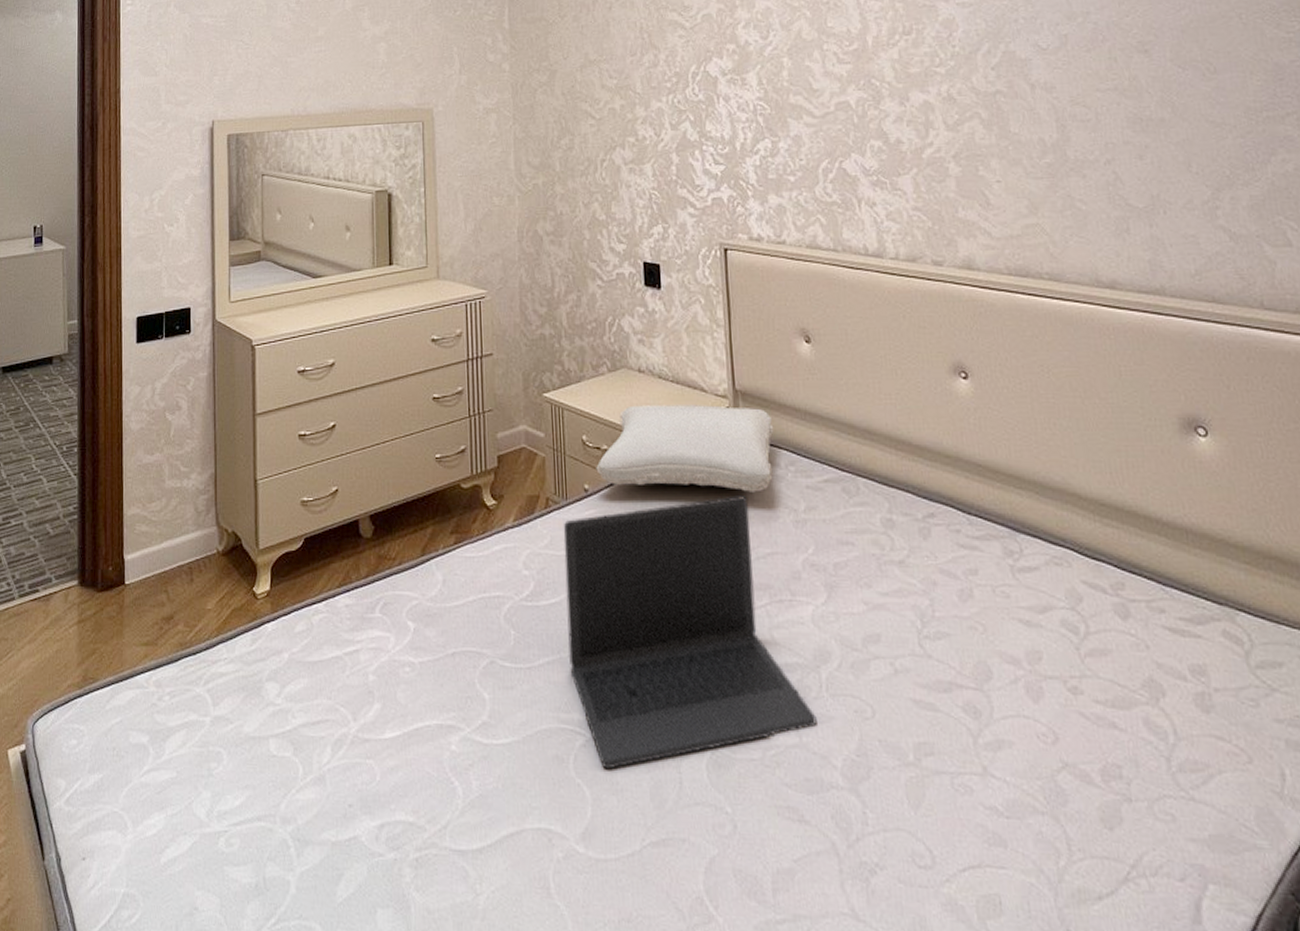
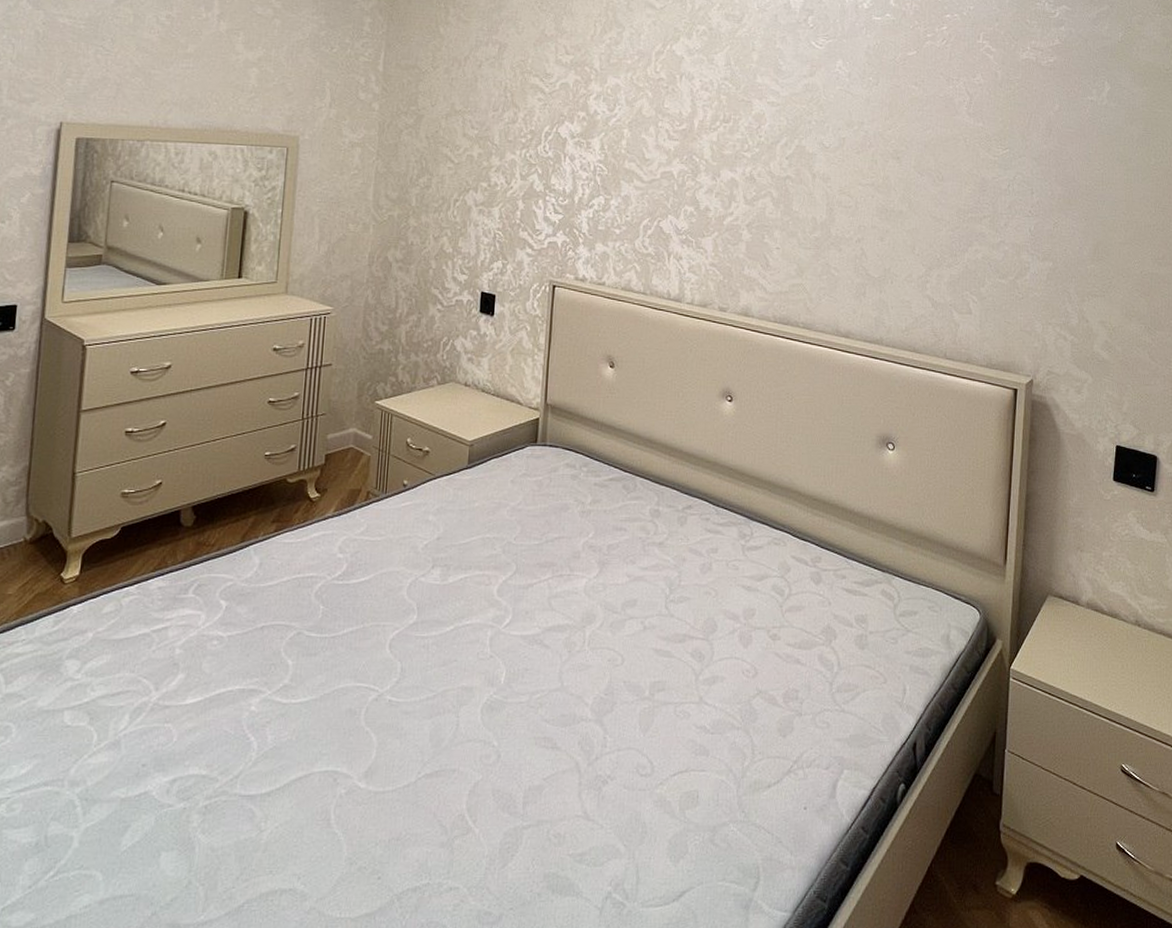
laptop: present [563,495,817,770] -> none [371,491,577,718]
pillow: present [596,405,774,492] -> none [416,414,574,488]

